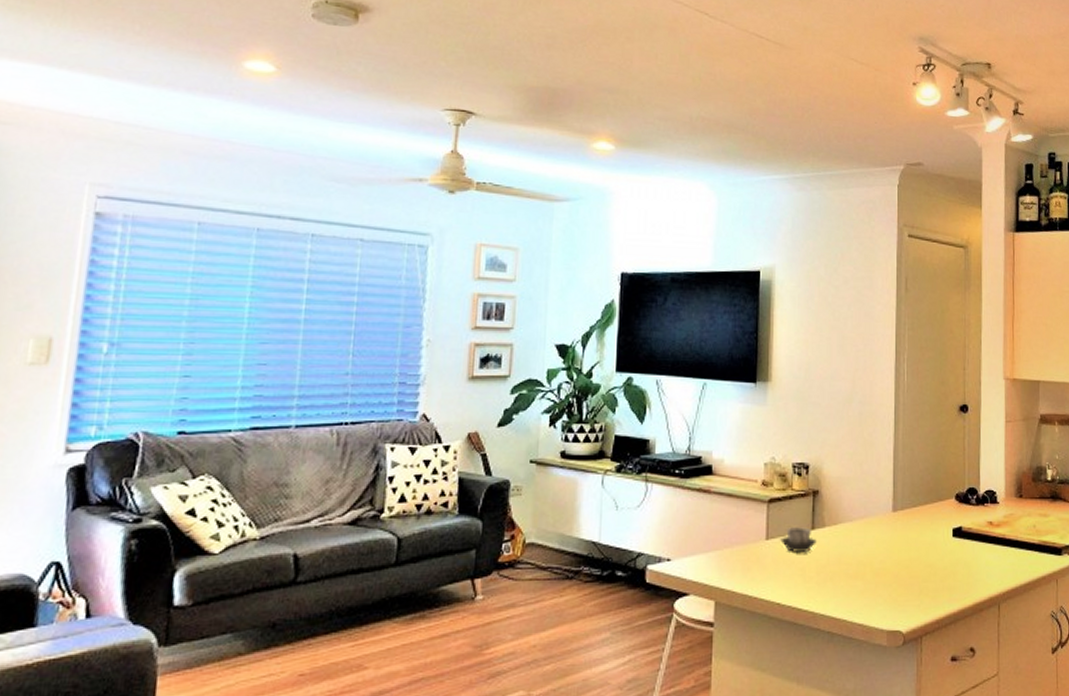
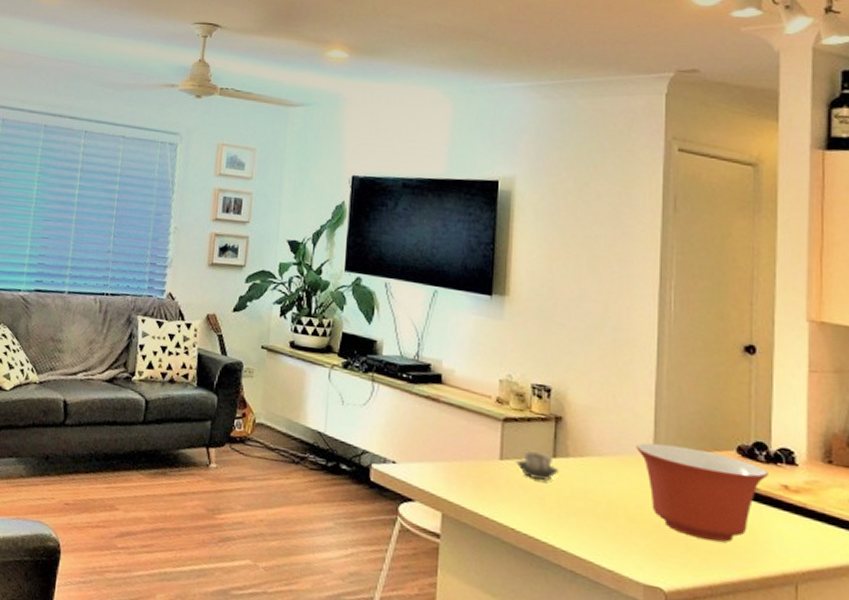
mixing bowl: none [879,501,978,580] -> present [636,442,768,543]

